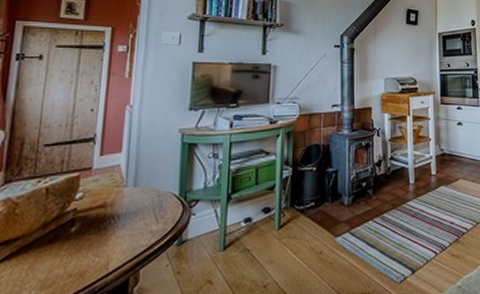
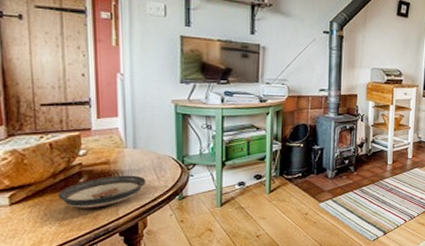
saucer: none [44,218,144,265] -> present [58,175,147,208]

